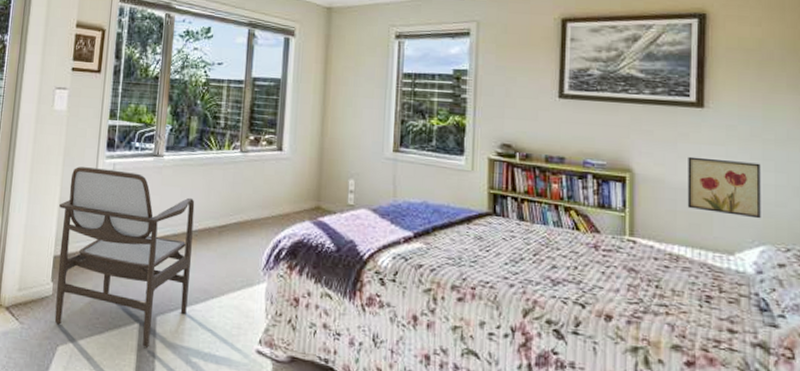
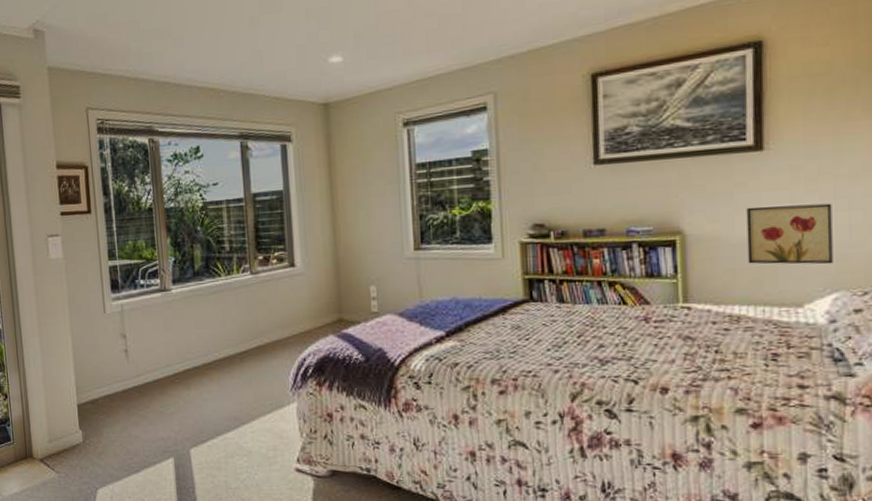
armchair: present [54,166,195,348] -> none [73,311,219,480]

